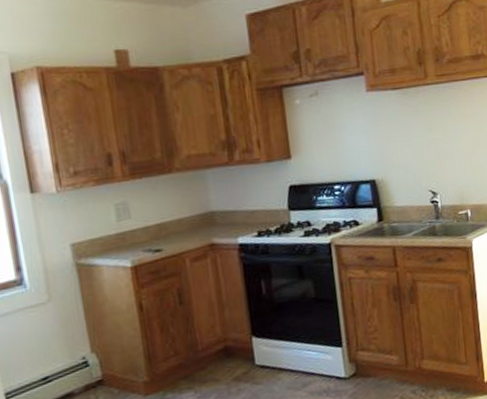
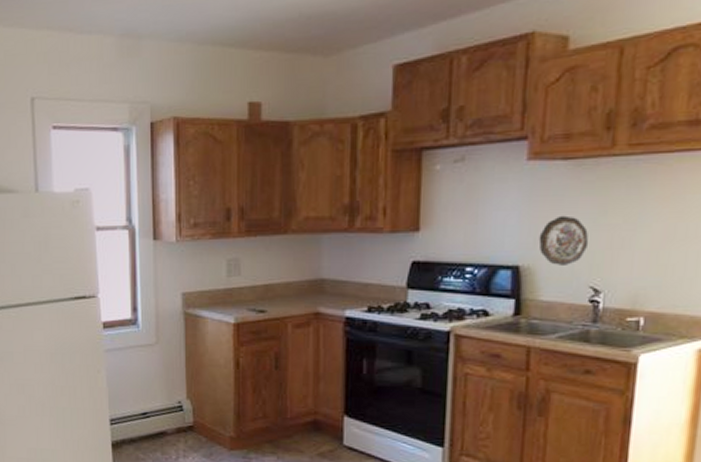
decorative plate: none [385,134,423,176] -> present [538,215,589,265]

